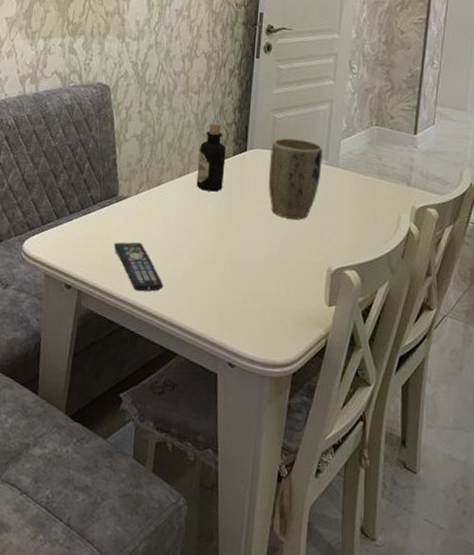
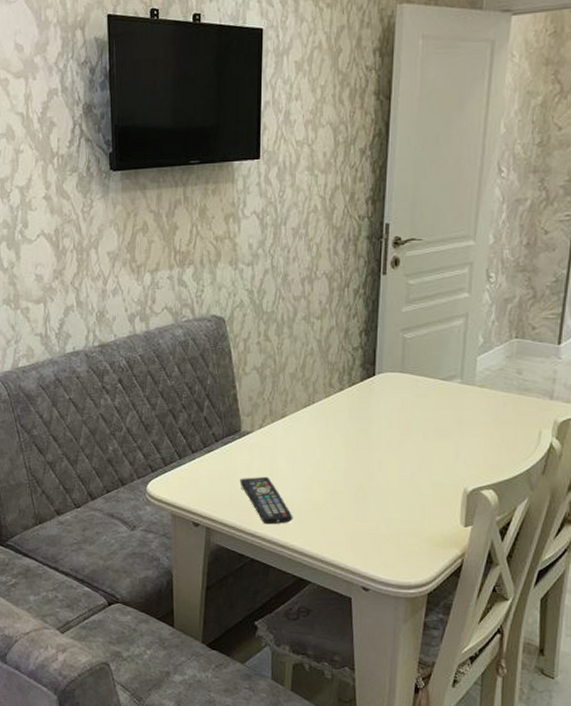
bottle: present [196,122,226,192] -> none [322,348,353,420]
plant pot: present [268,138,323,220] -> none [399,359,458,443]

